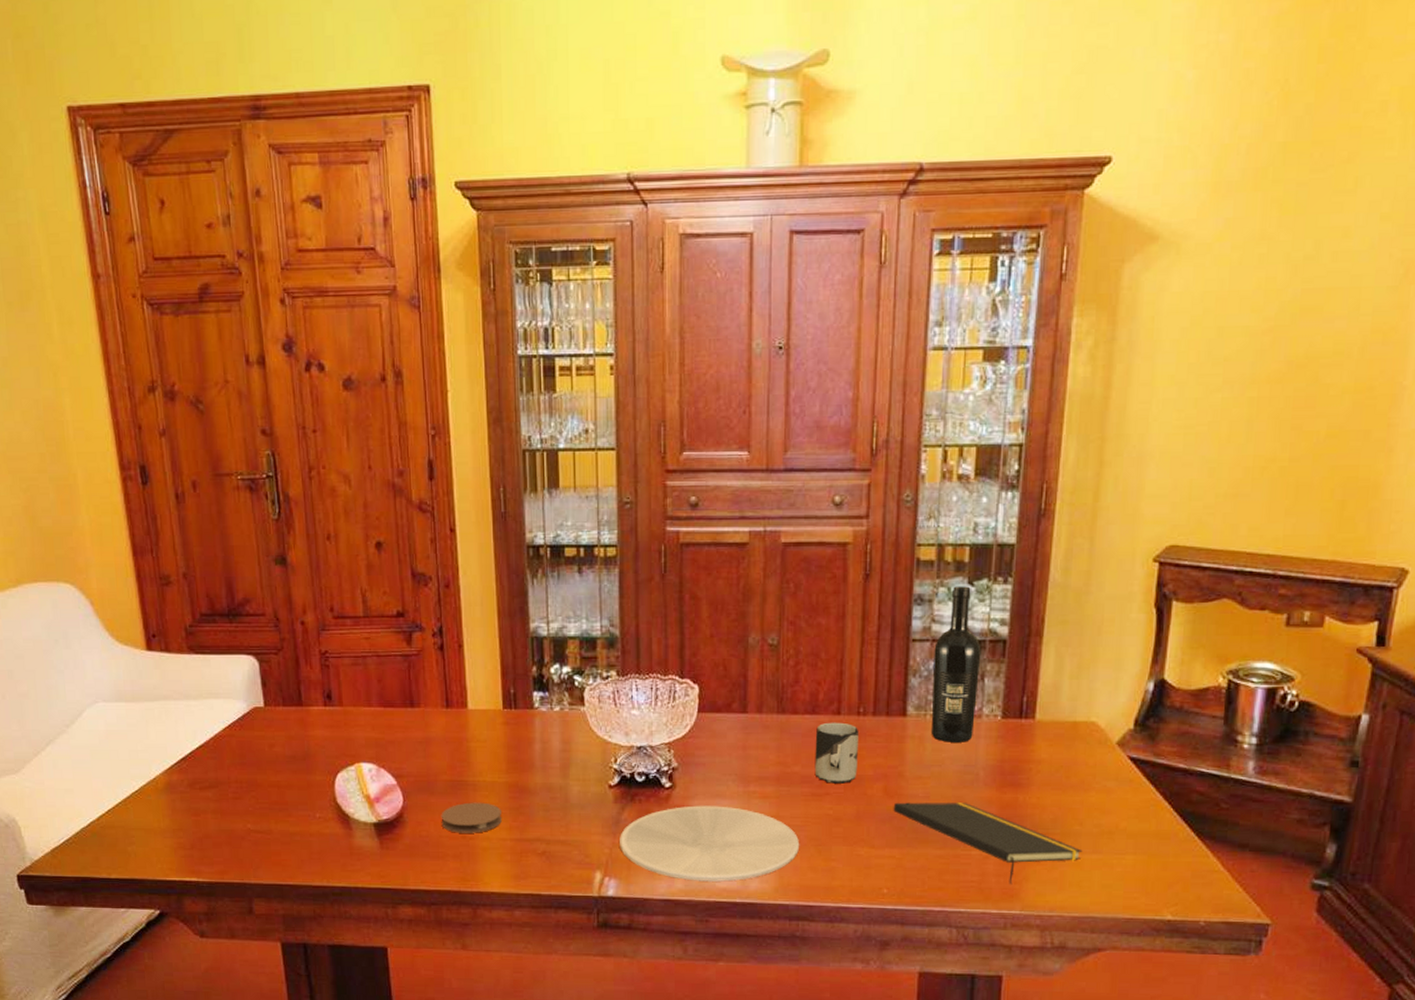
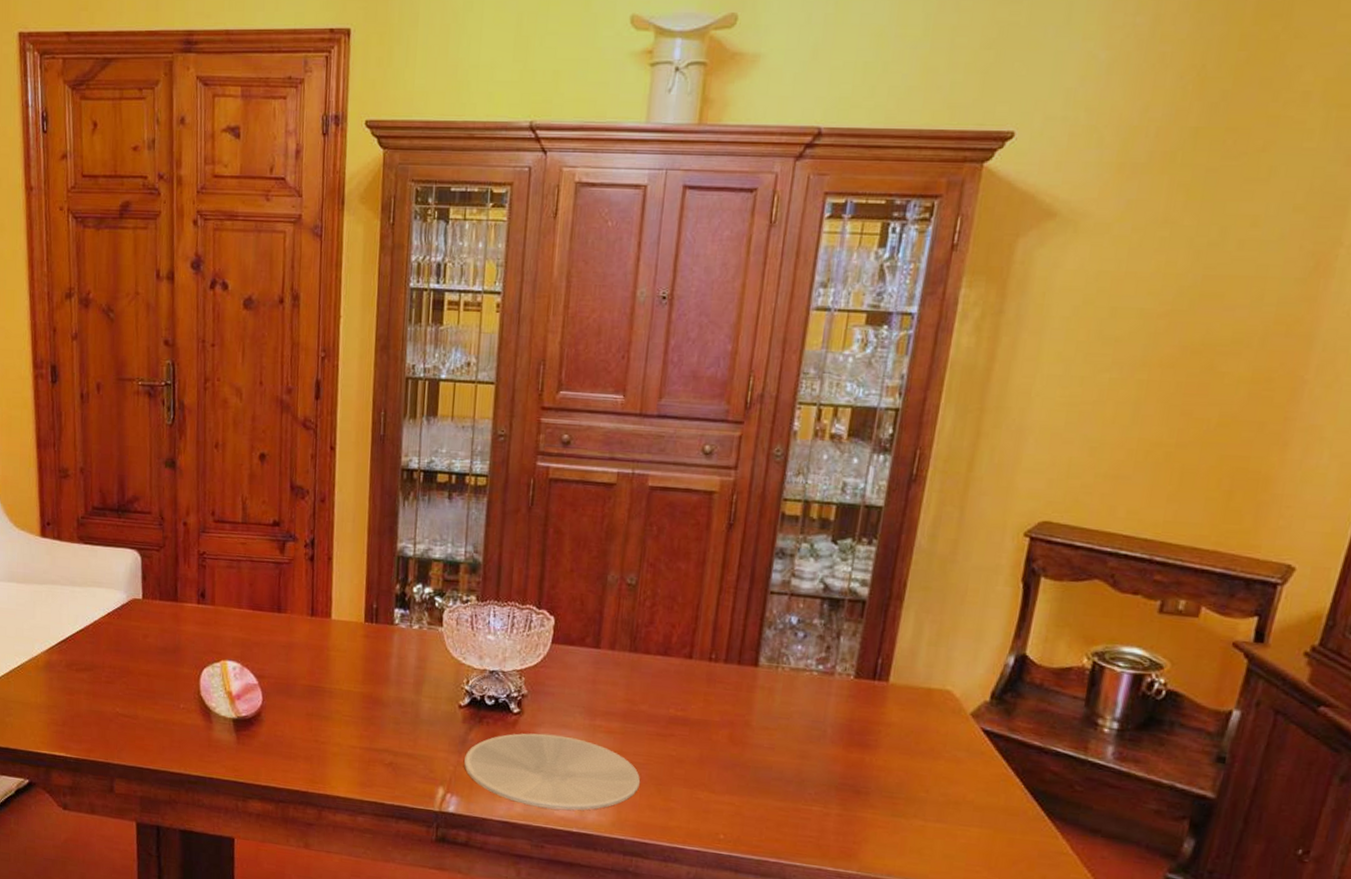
coaster: present [441,802,502,833] -> none [296,708,354,738]
cup: present [814,722,860,784] -> none [661,665,709,727]
notepad: present [893,802,1083,885] -> none [736,750,927,844]
wine bottle: present [932,586,982,742] -> none [782,543,840,698]

